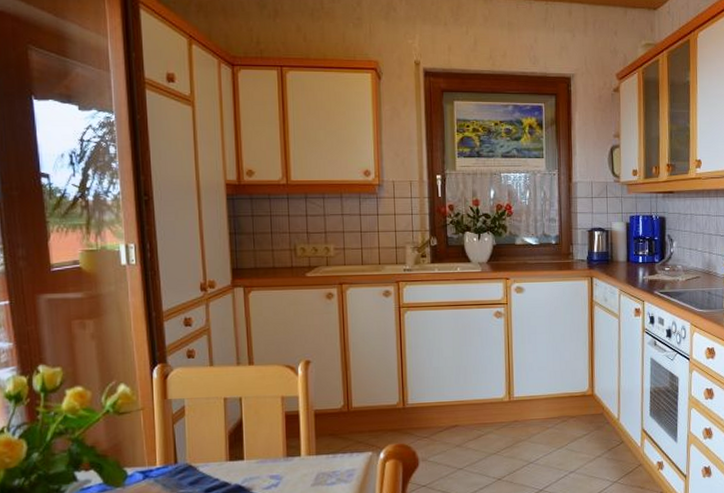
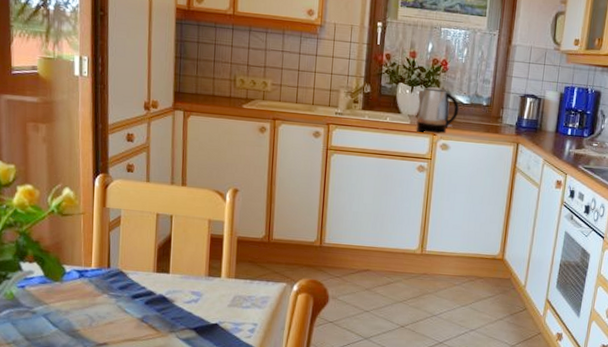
kettle: none [485,232,529,278] -> present [416,87,460,134]

